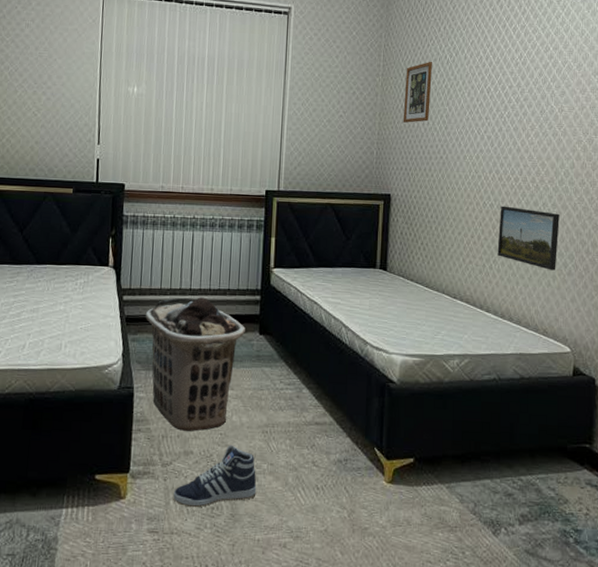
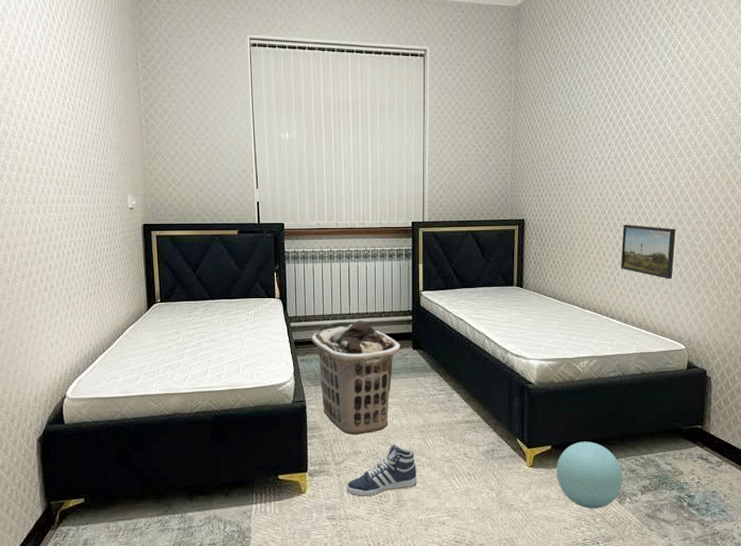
picture frame: present [403,61,433,123] -> none [533,94,560,153]
ball: none [420,455,497,539] -> present [557,441,623,509]

